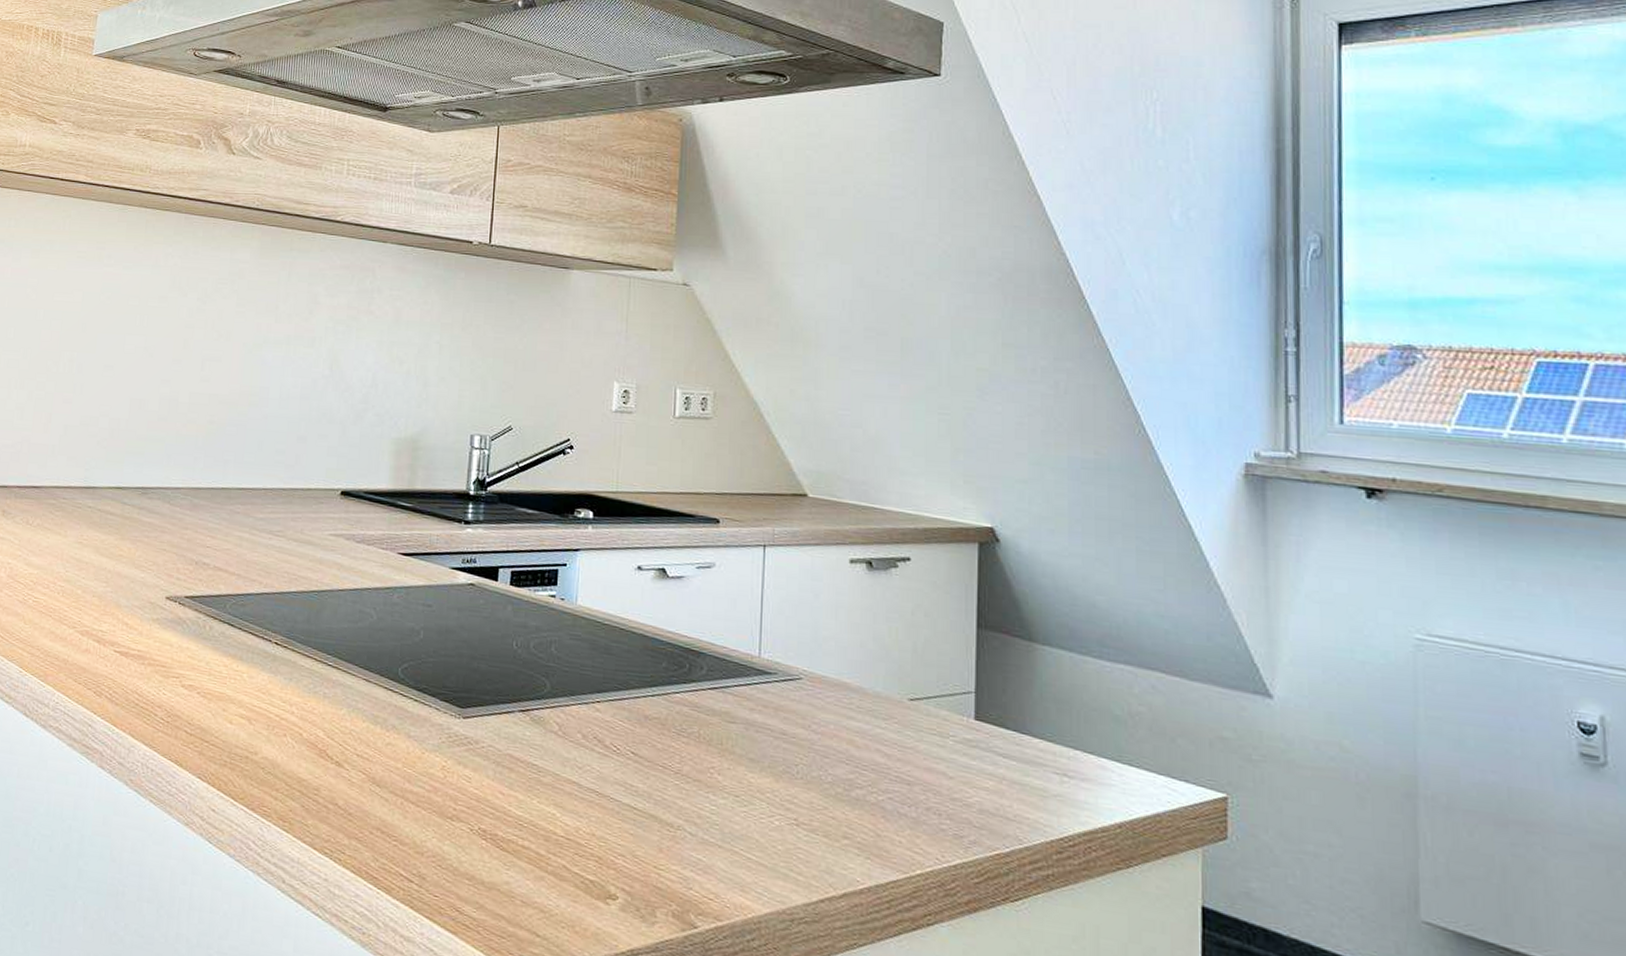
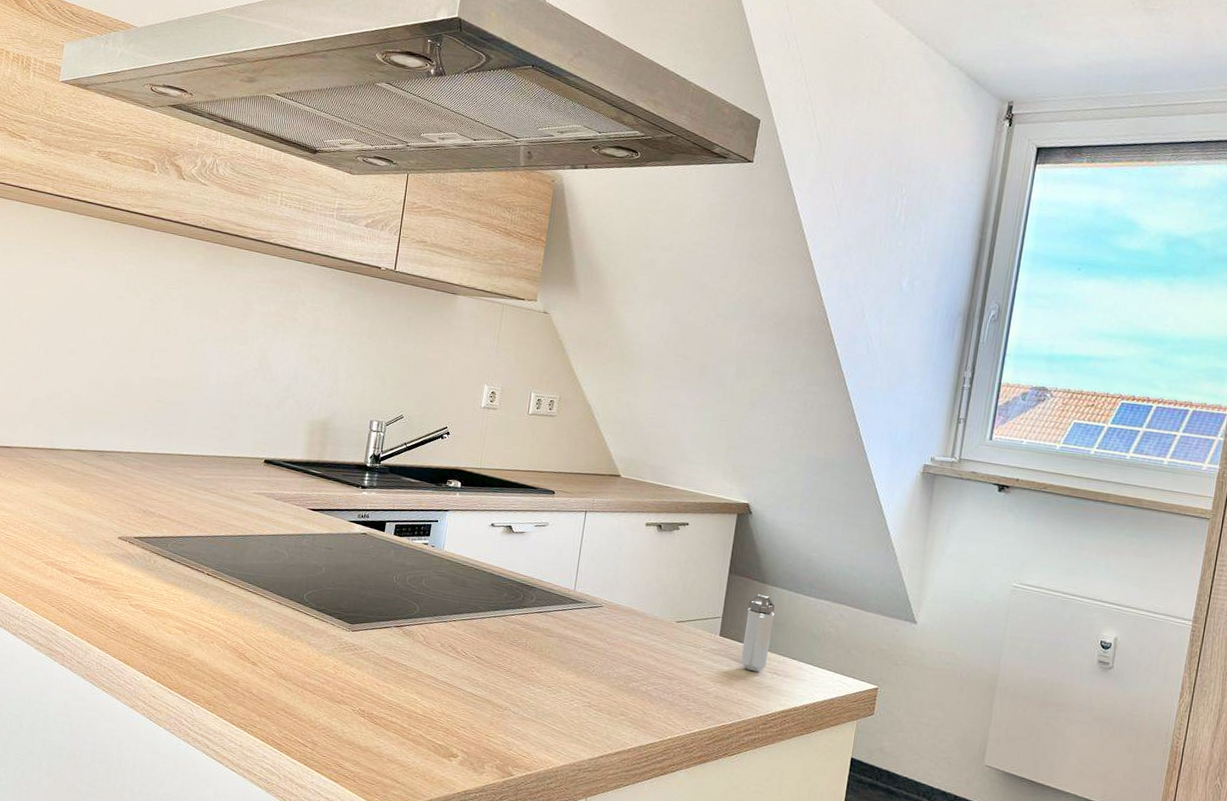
shaker: none [1011,657,1053,773] -> present [740,594,775,672]

